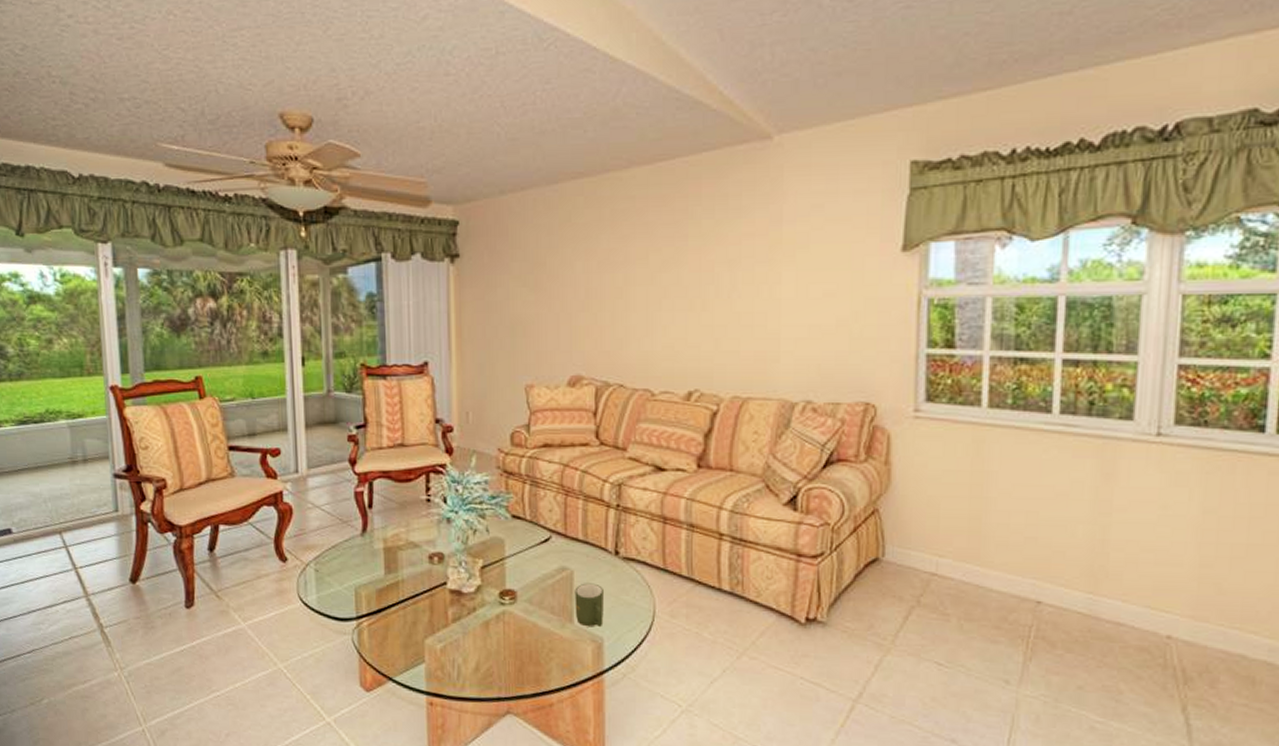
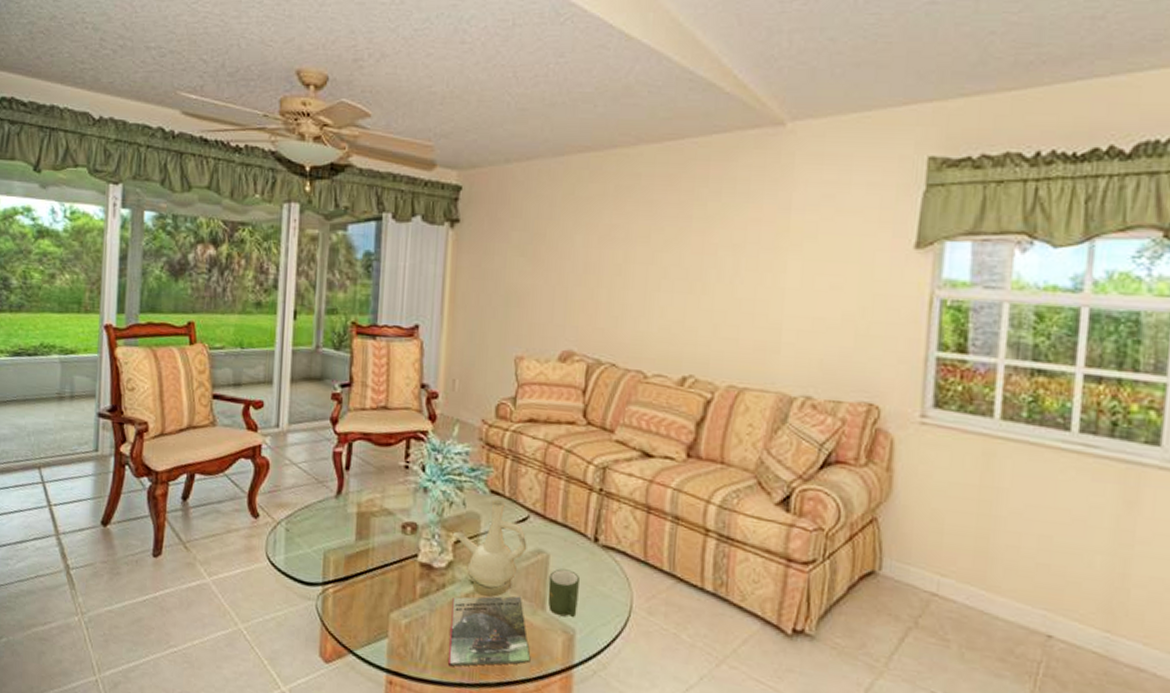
coffeepot: none [478,522,551,617] -> present [452,498,527,598]
magazine: none [484,612,563,684] -> present [448,595,531,667]

